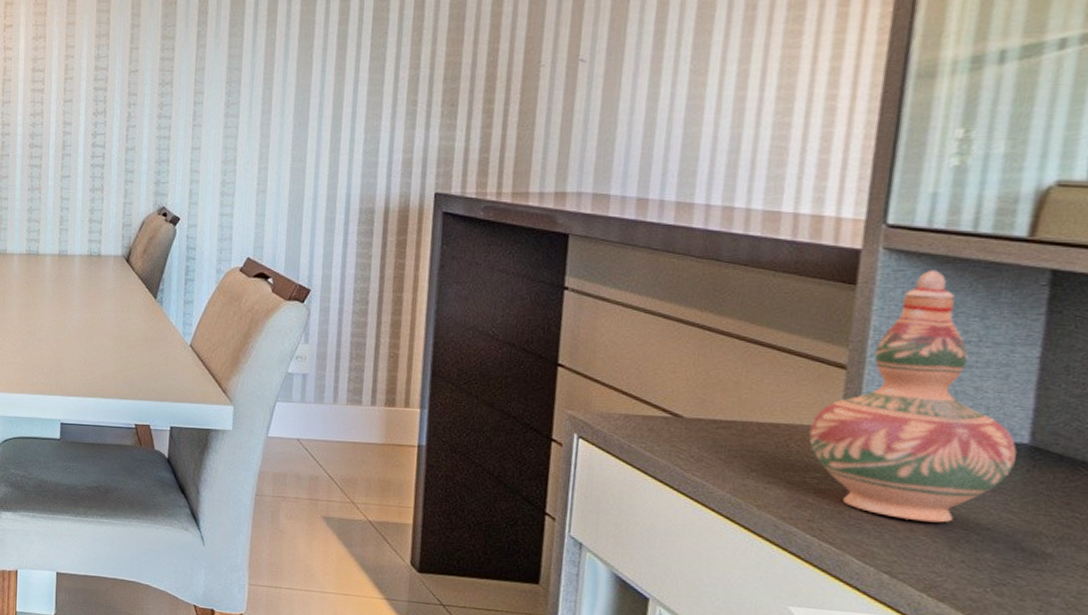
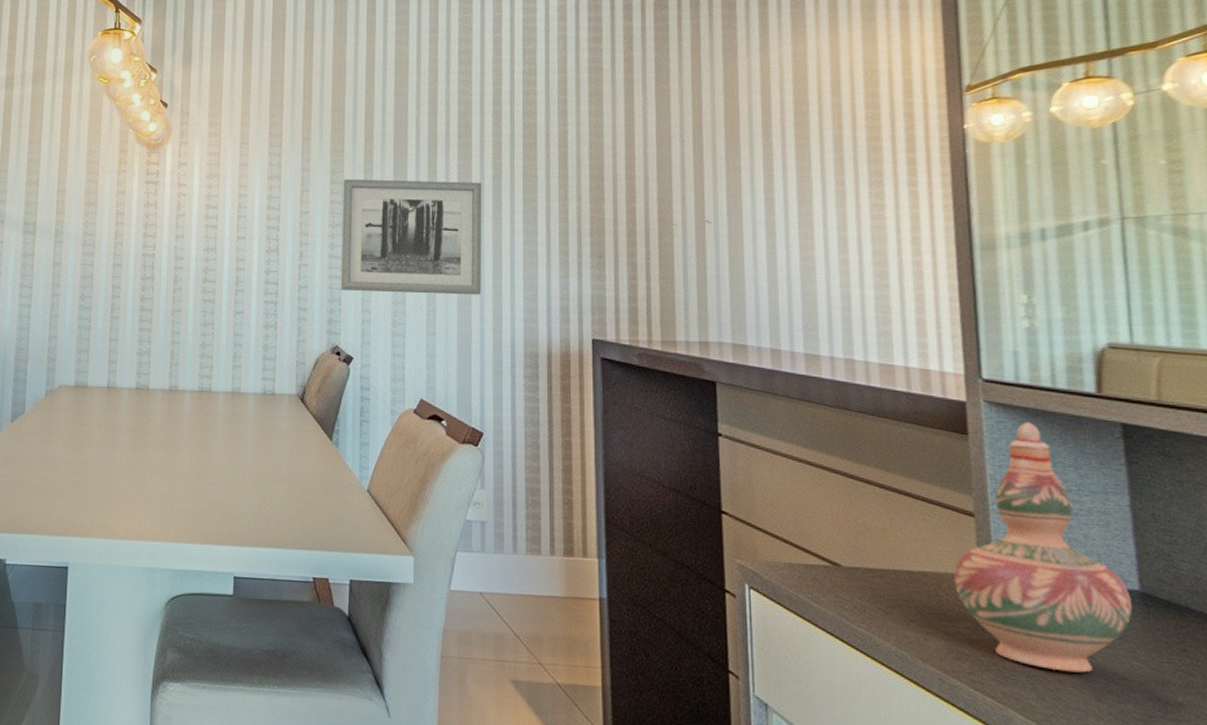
wall art: none [170,29,326,152] -> present [341,178,482,295]

